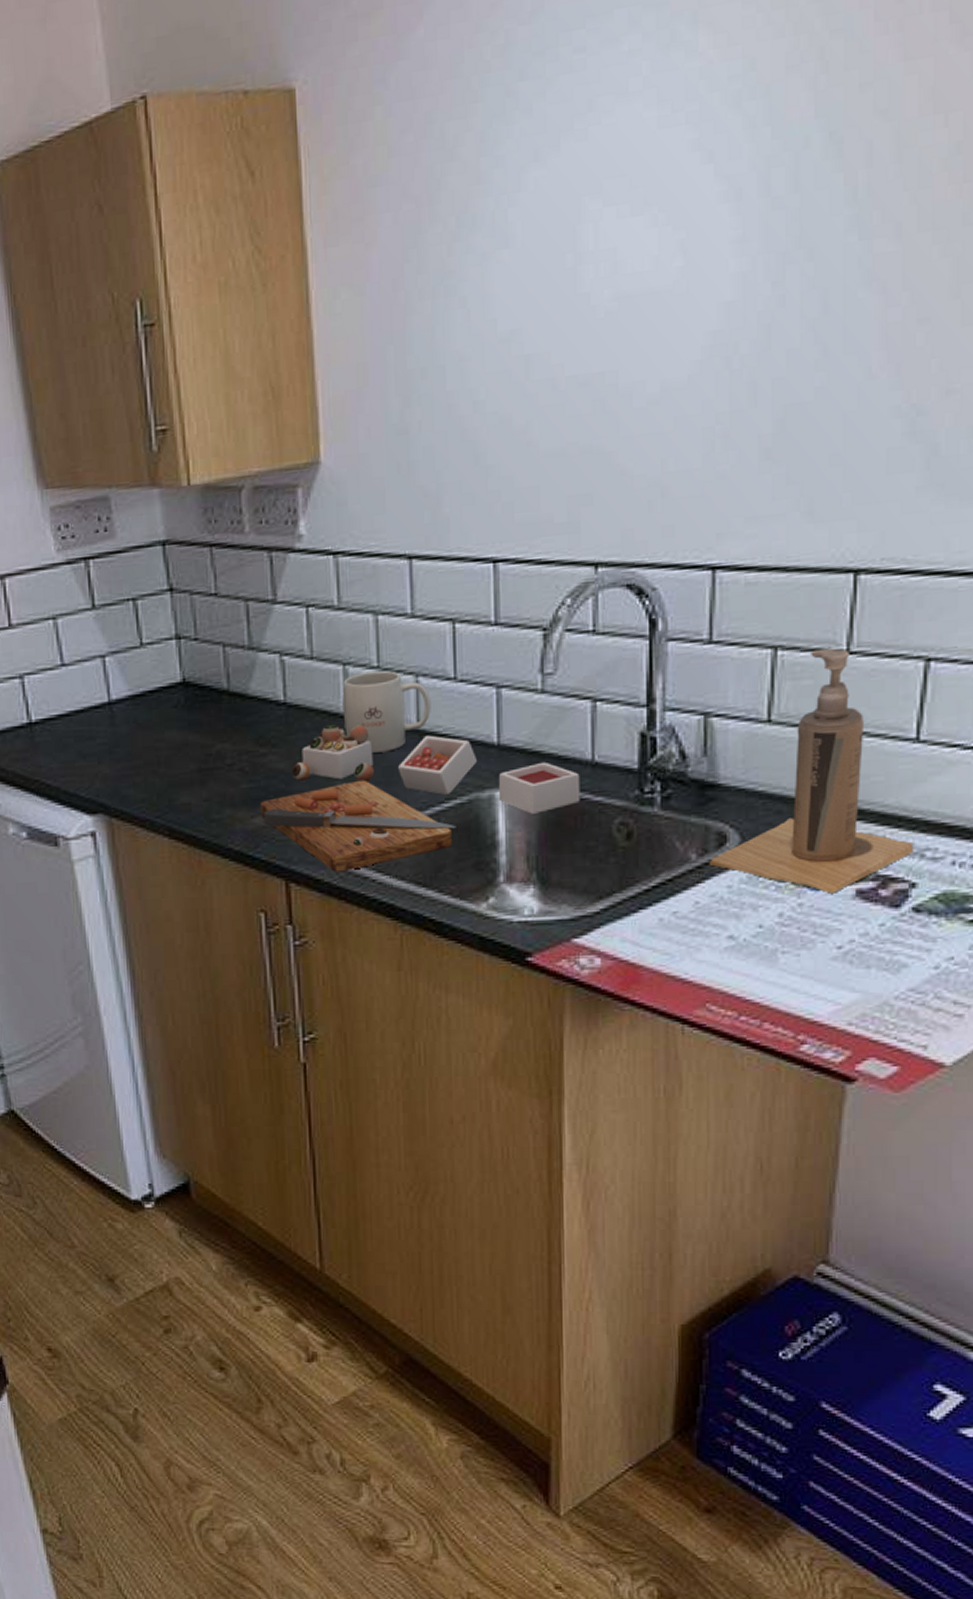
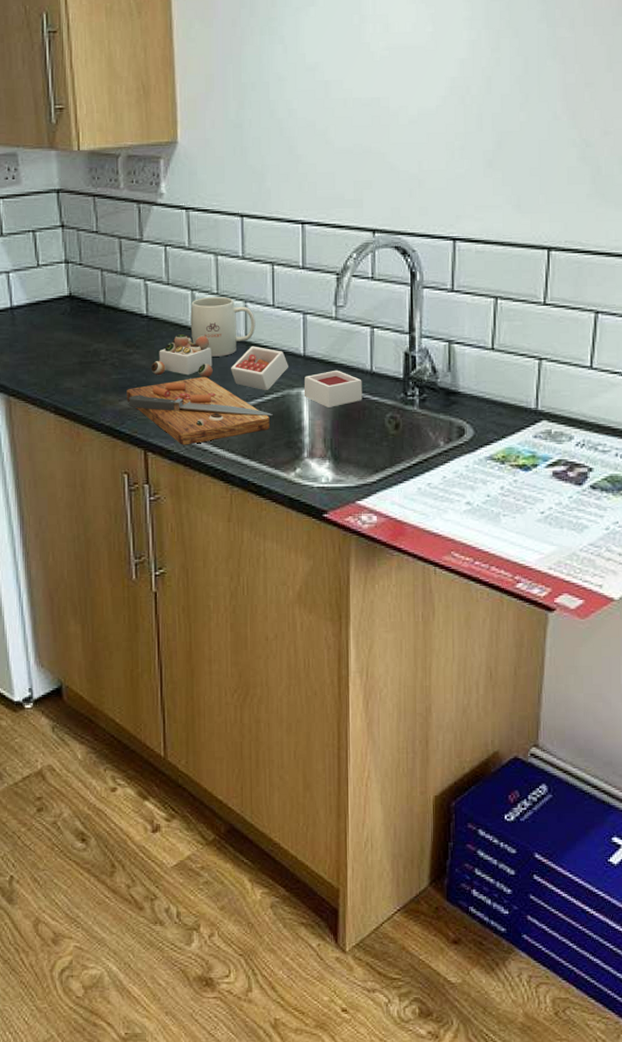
soap dispenser: present [708,648,914,894] -> none [452,300,591,474]

